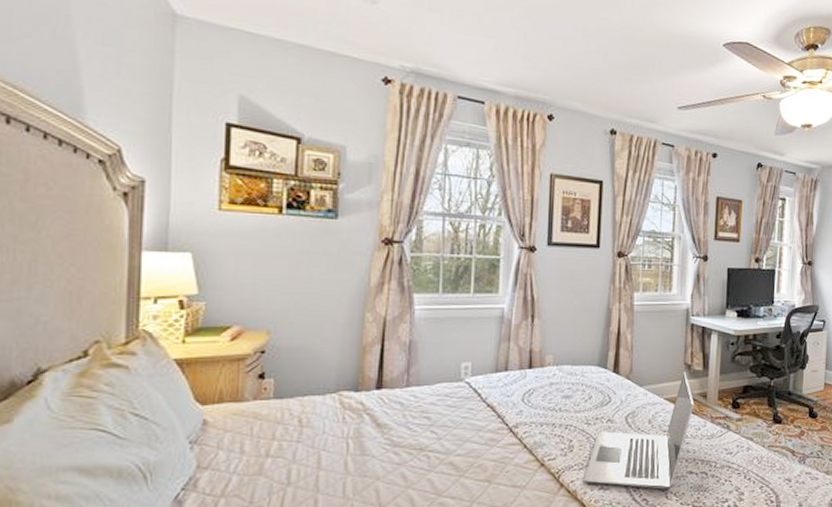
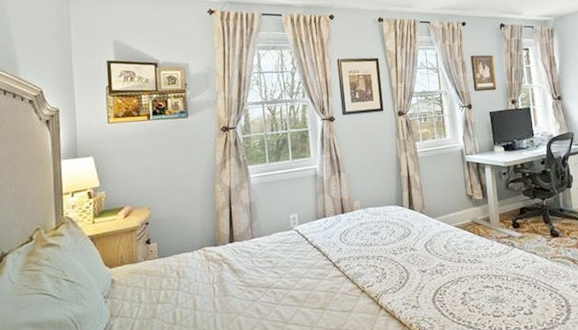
laptop: present [584,371,695,490] -> none [398,201,481,304]

